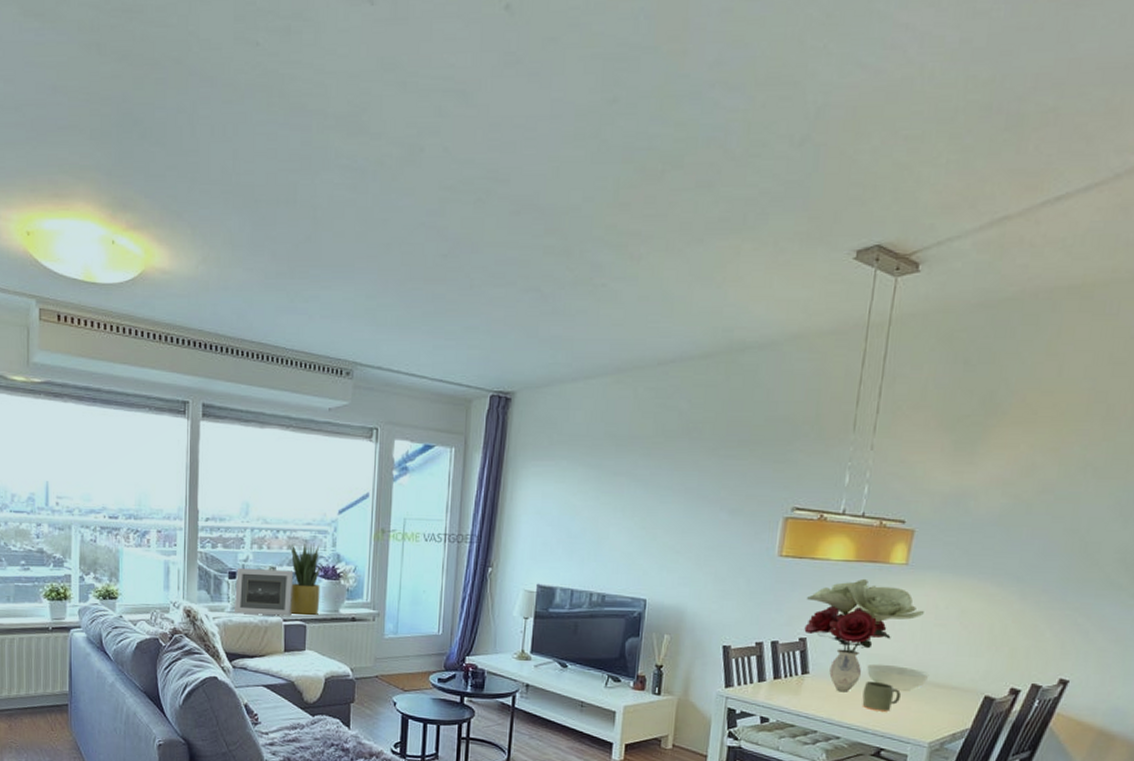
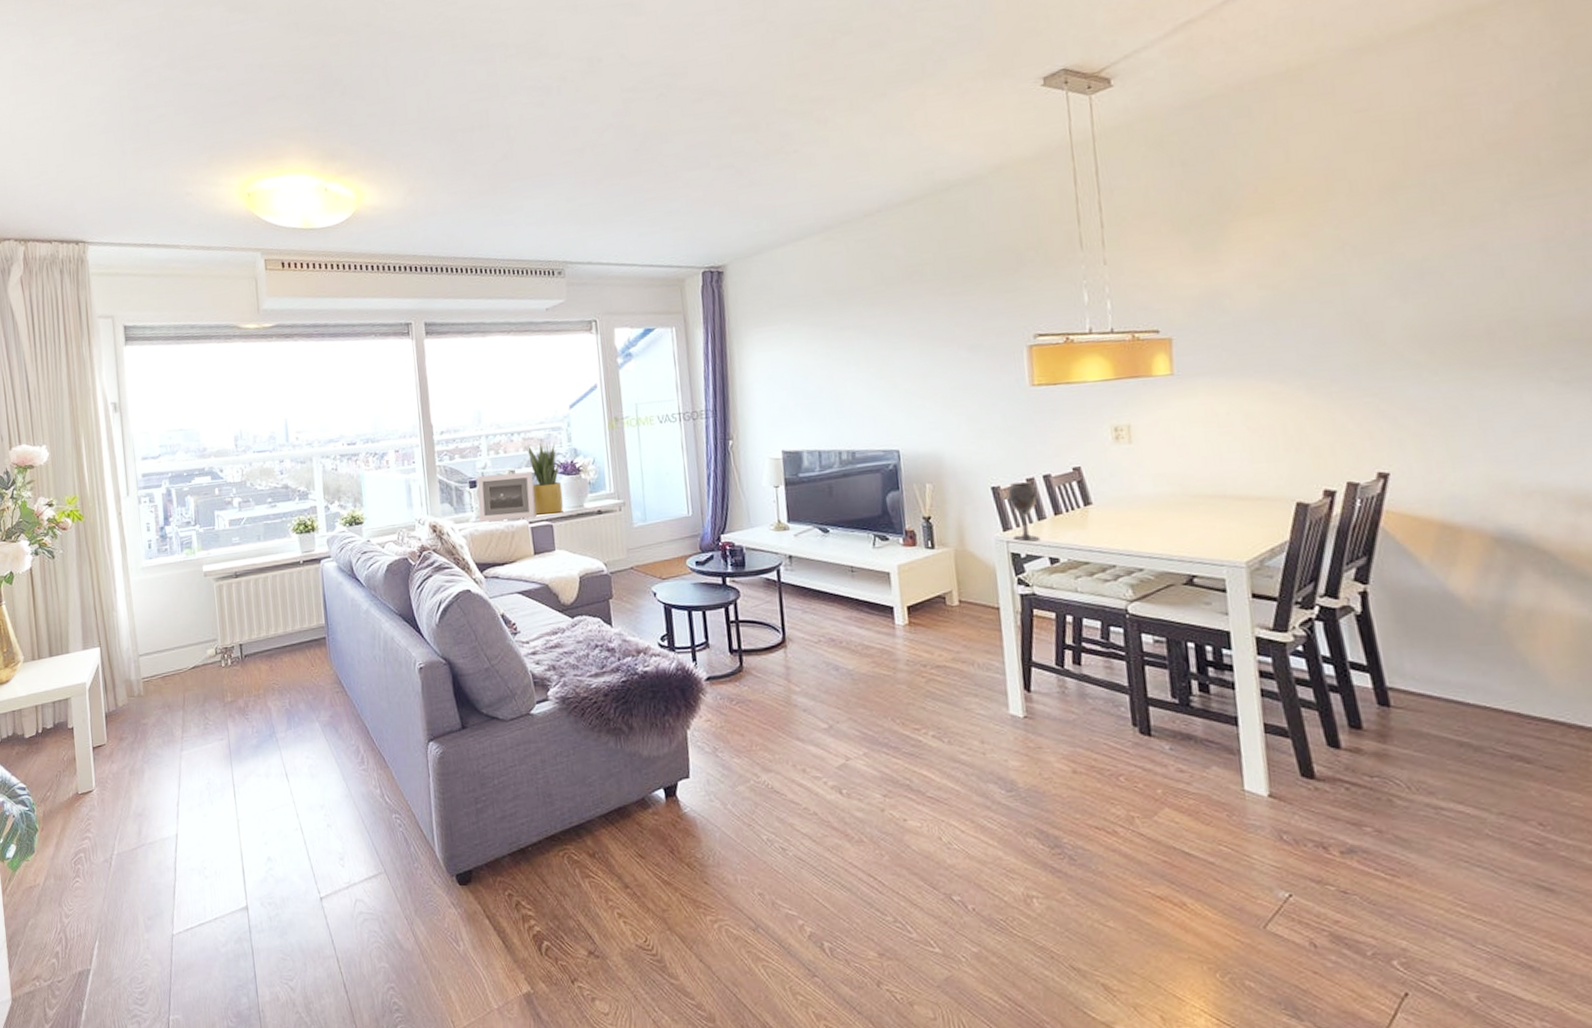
wine glass: none [733,645,762,701] -> present [1008,482,1039,542]
flower bouquet: present [804,578,924,692] -> none [1072,395,1204,520]
mug: present [862,681,901,712] -> none [1156,502,1201,535]
bowl: present [867,663,929,691] -> none [1155,482,1228,510]

